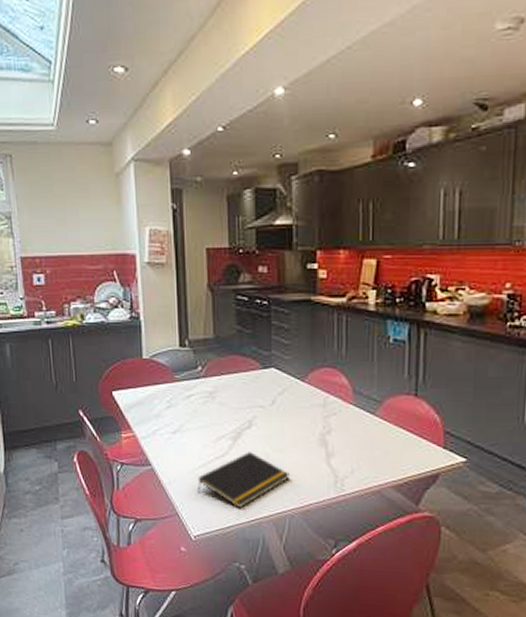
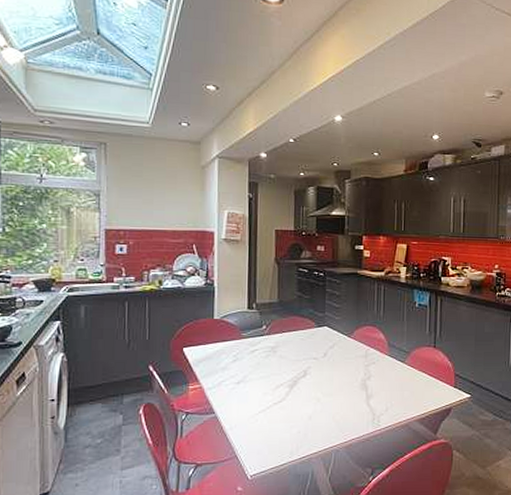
notepad: present [197,452,290,509] -> none [256,397,336,448]

